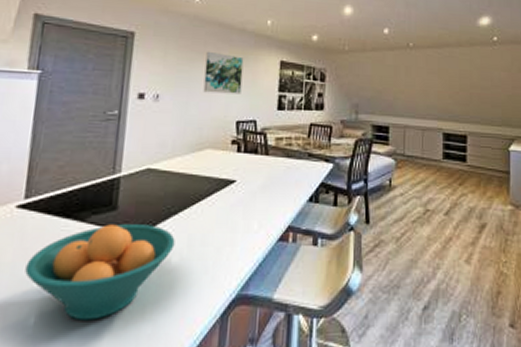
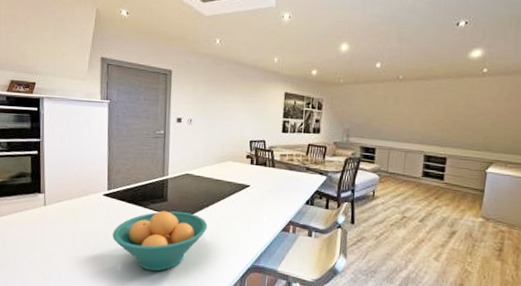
wall art: present [203,51,244,95] -> none [224,85,255,120]

